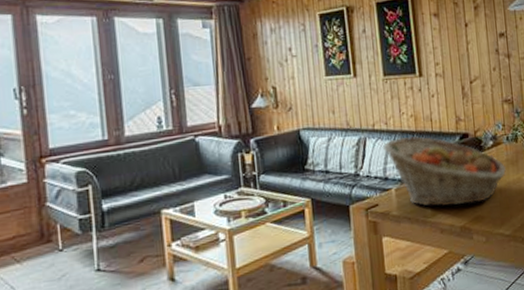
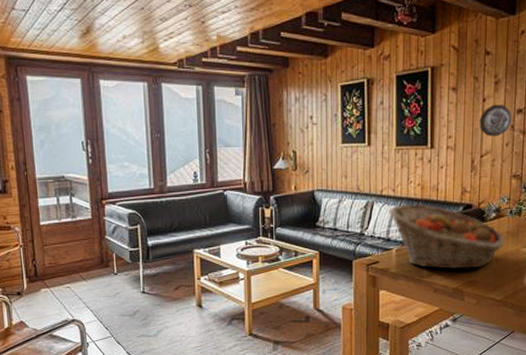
decorative plate: none [464,28,495,62] -> present [480,104,512,137]

